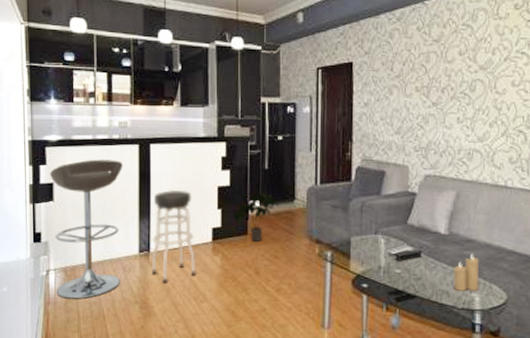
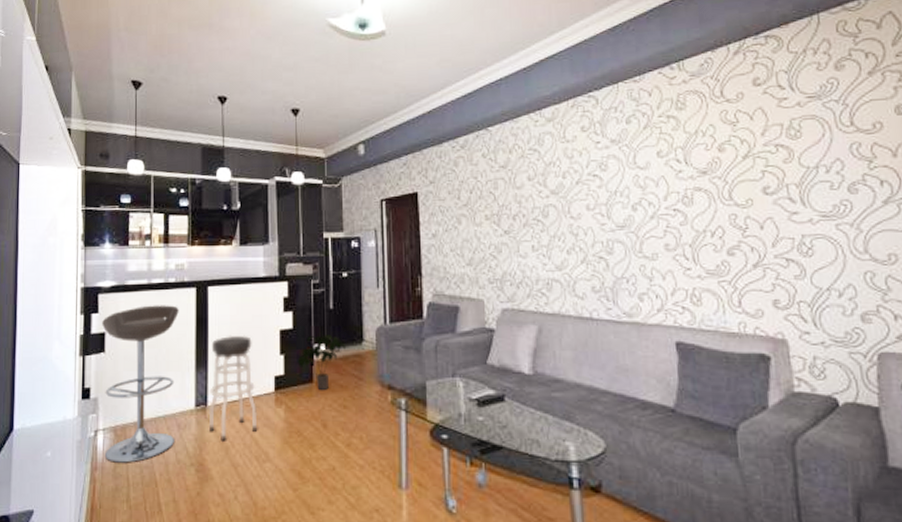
candle: present [452,253,480,292] -> none [541,395,573,440]

